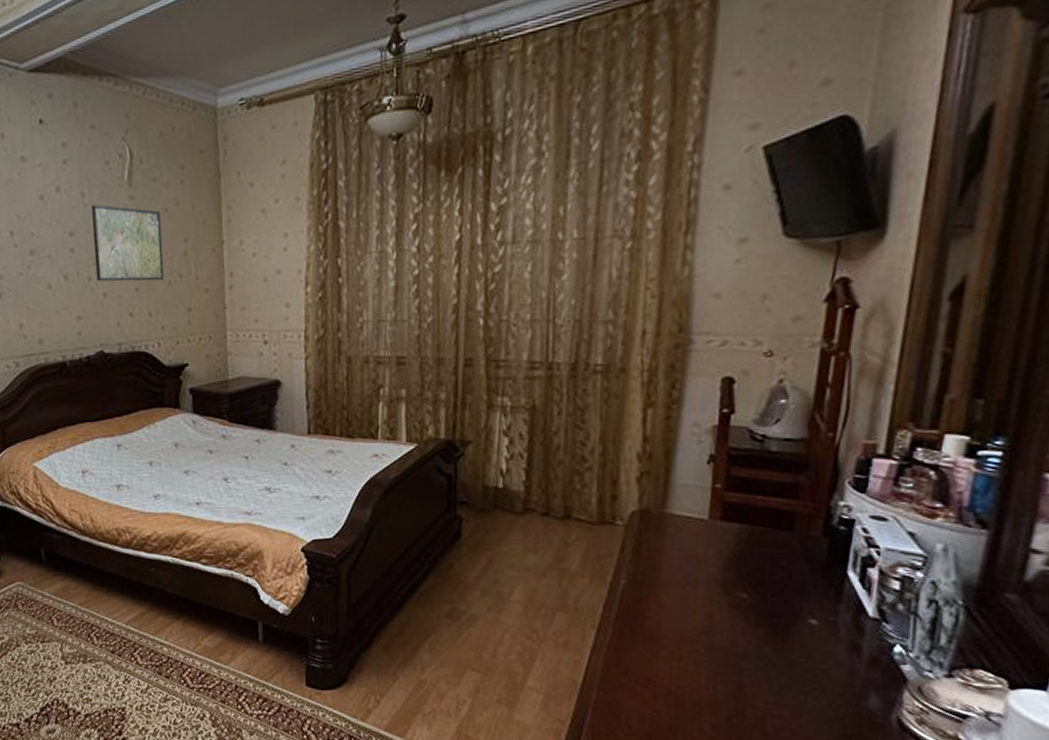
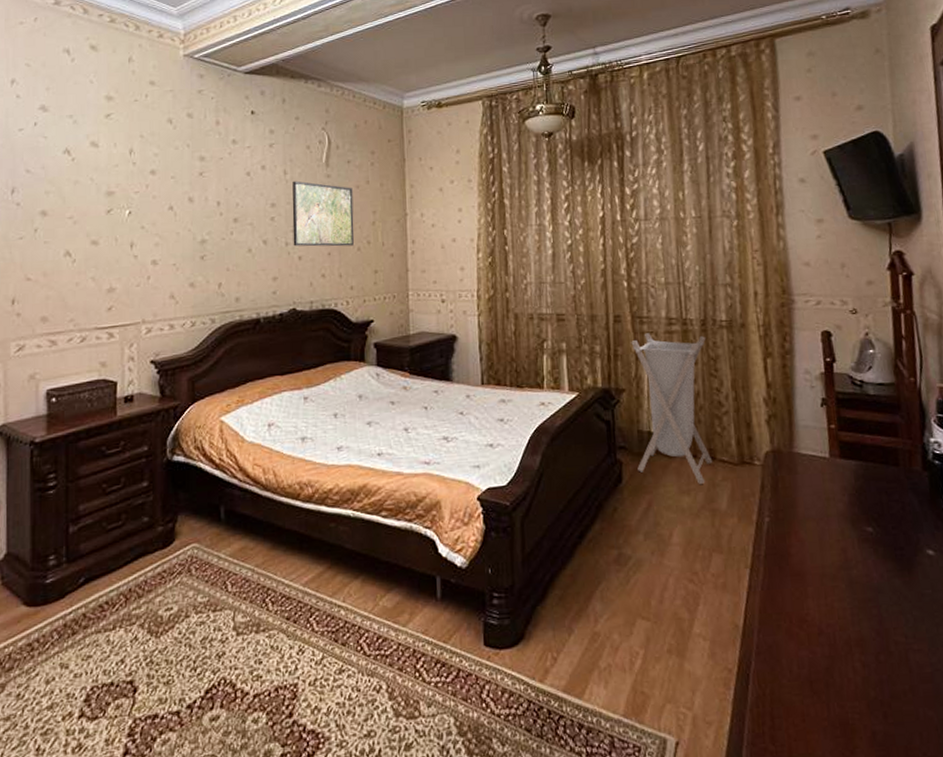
laundry hamper: none [479,379,575,543] -> present [631,333,713,484]

